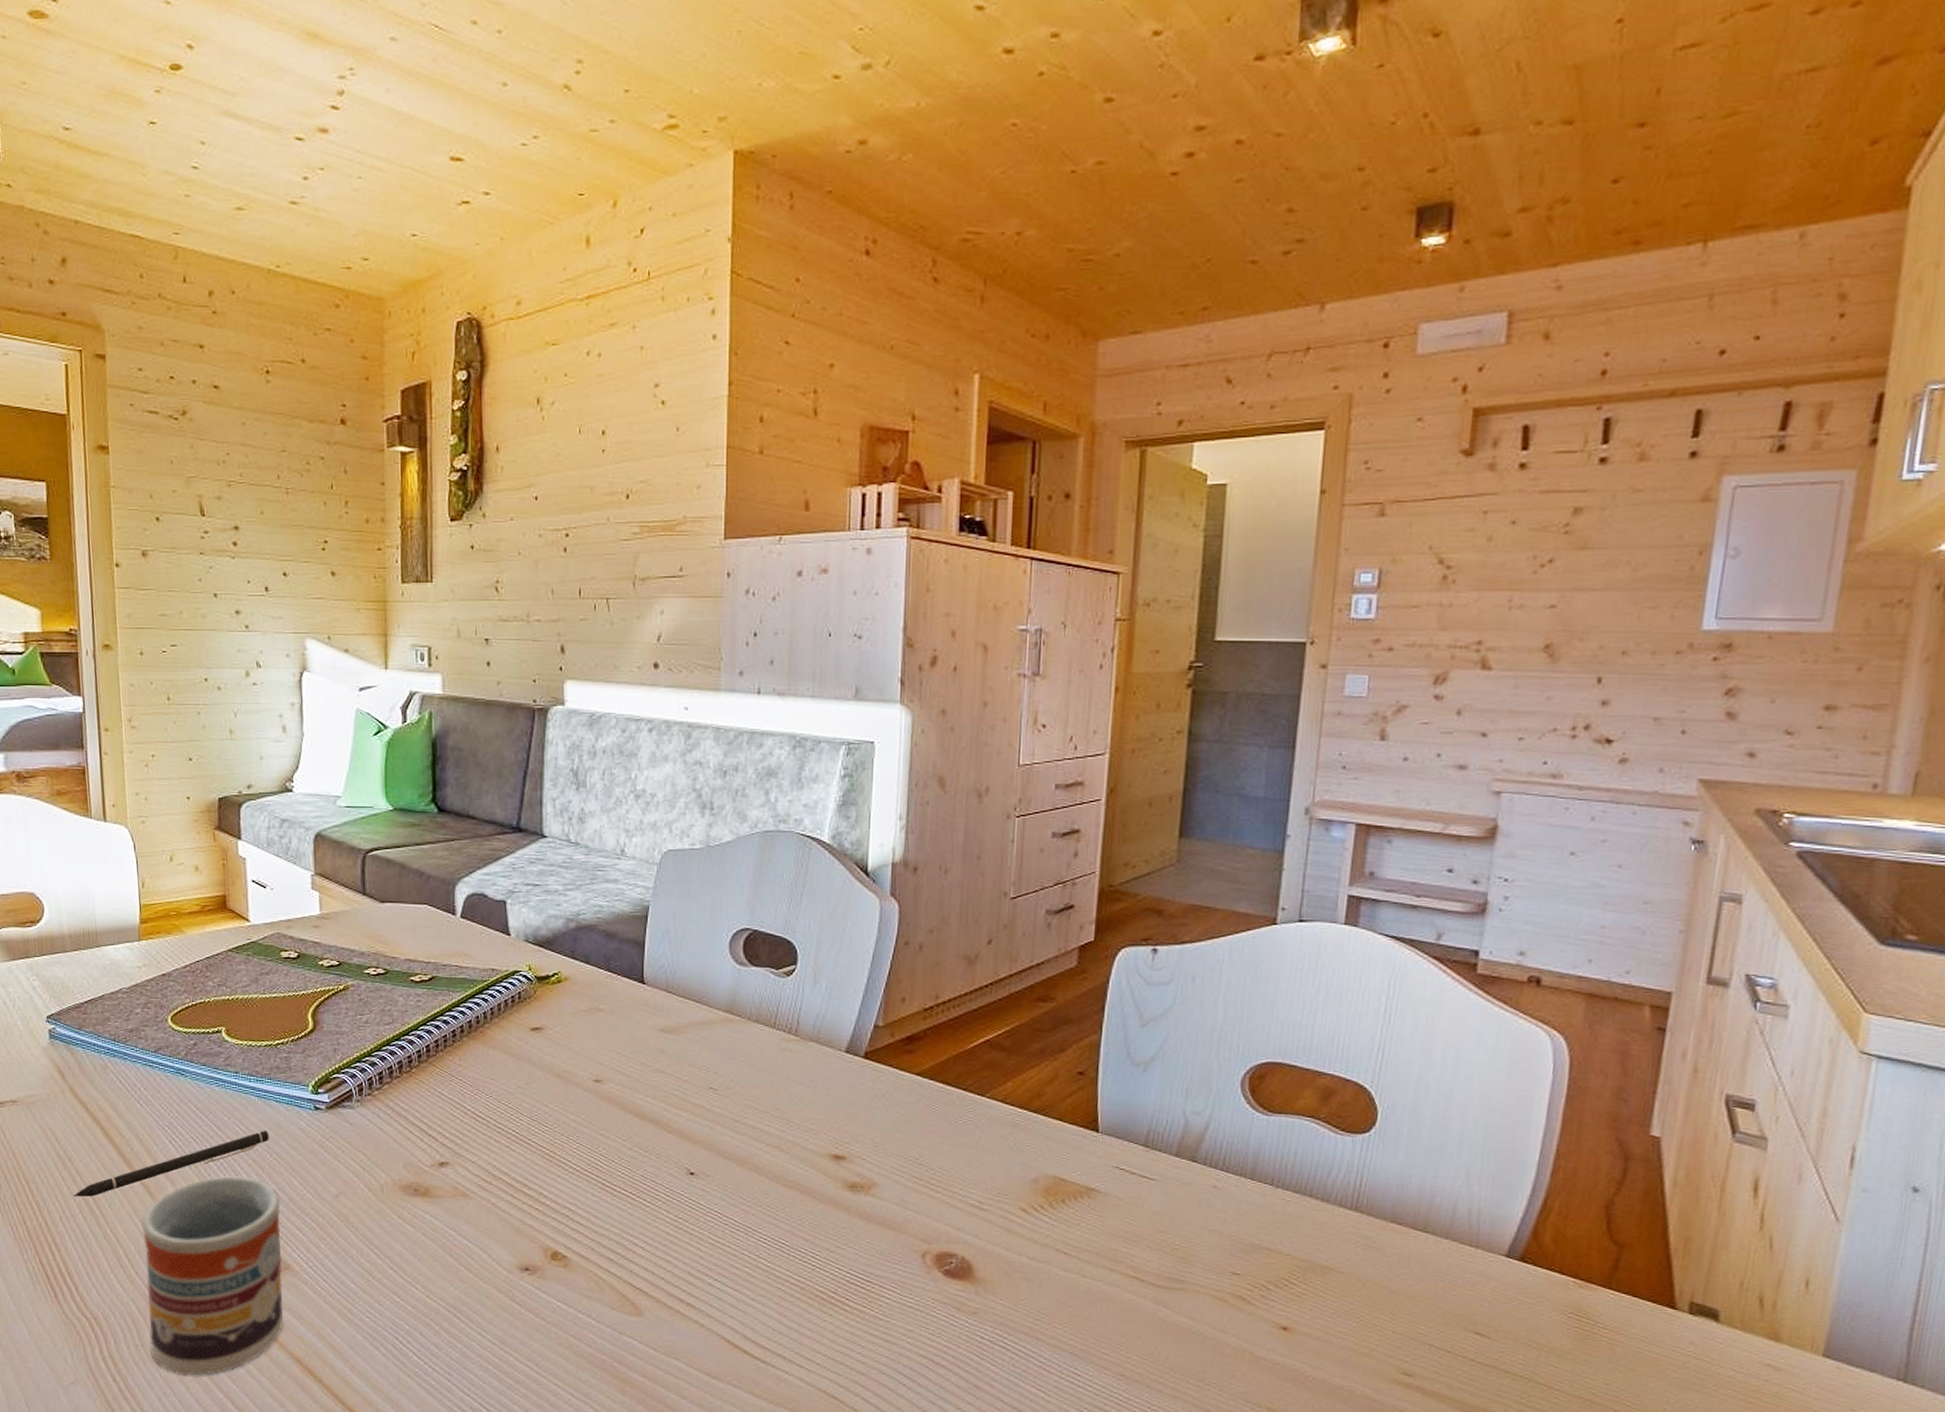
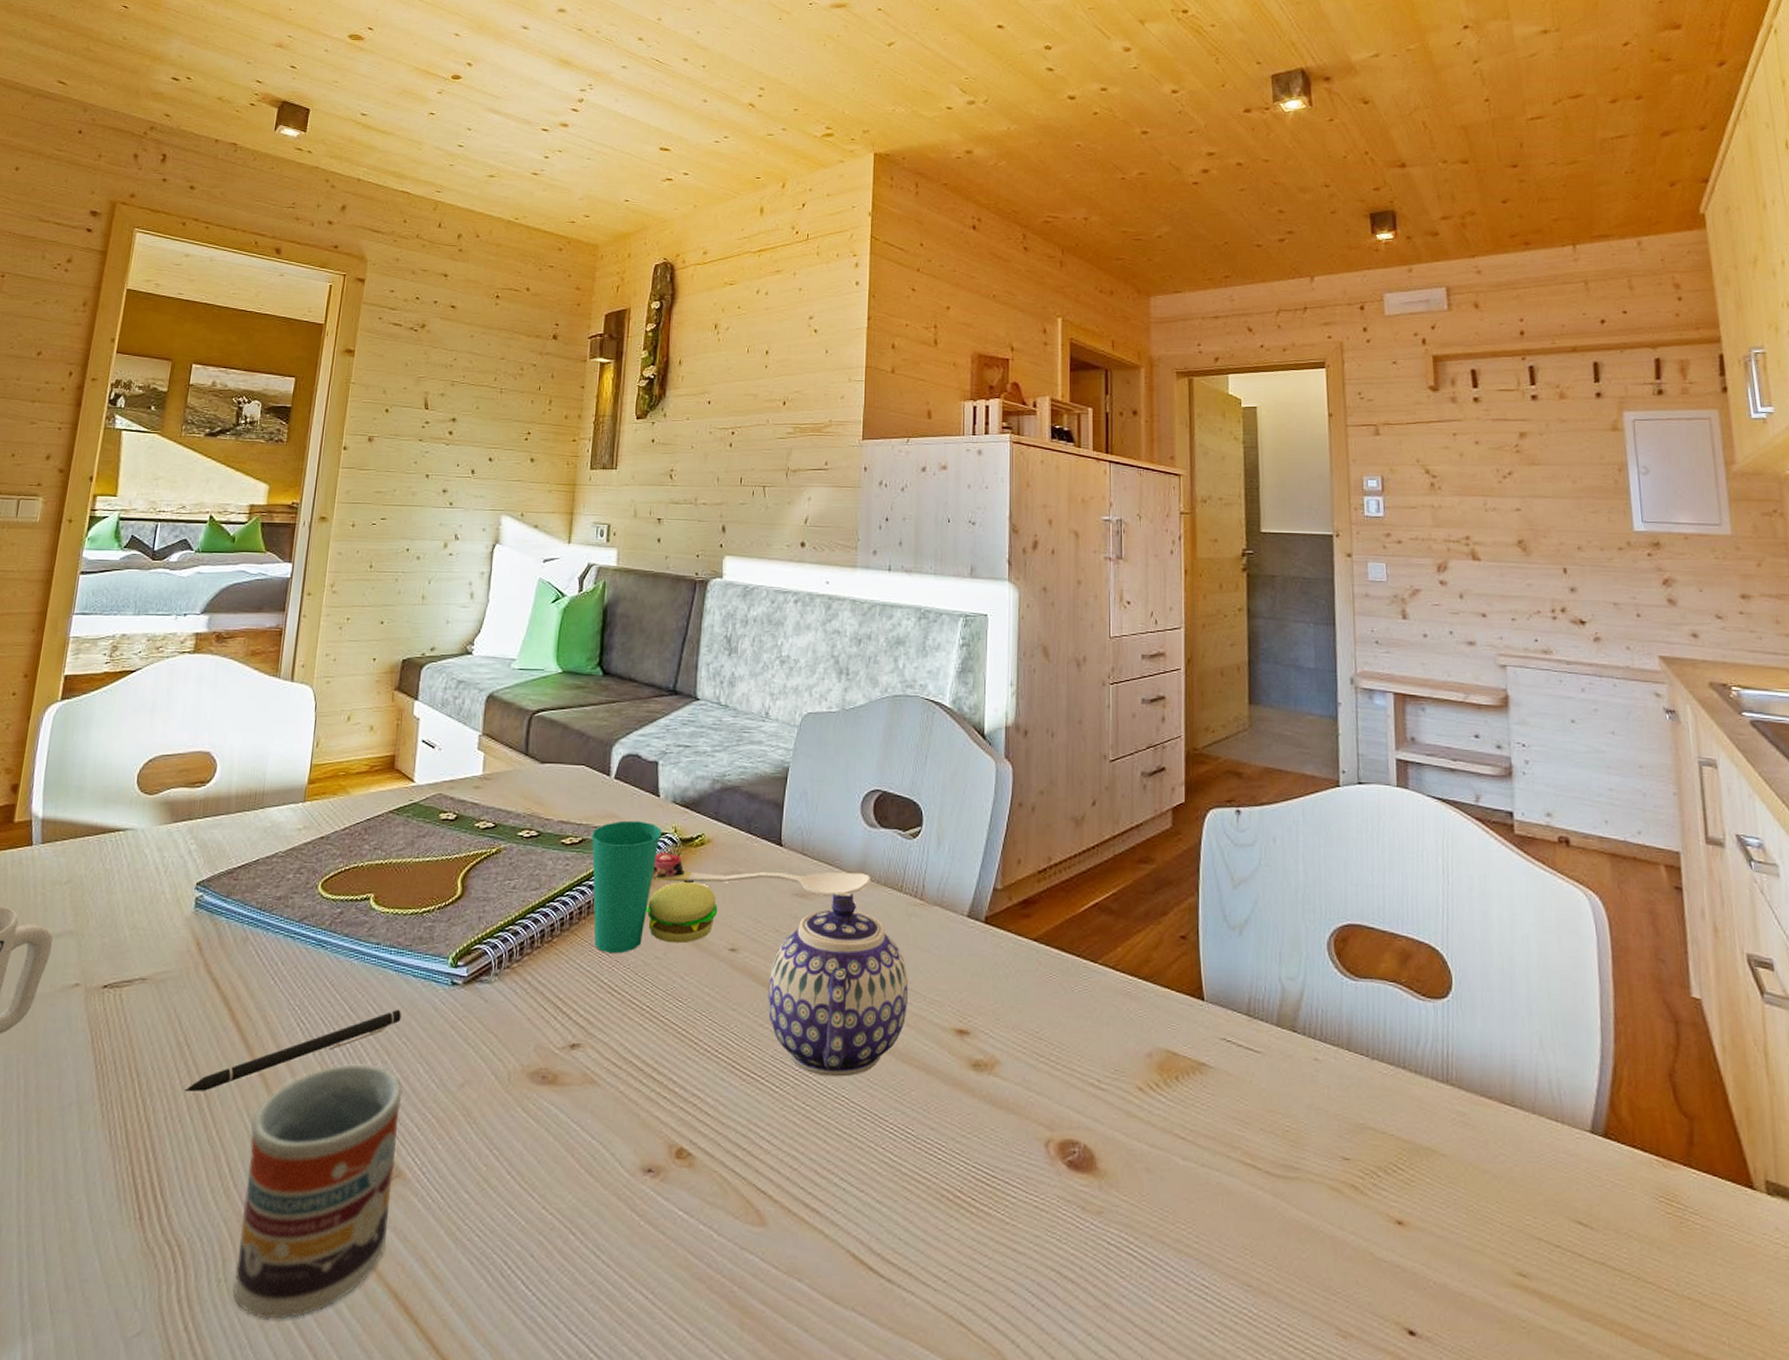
cup: none [441,959,580,1083] -> present [591,820,718,953]
spoon: none [508,990,741,1032] -> present [652,853,870,896]
teapot: none [635,1027,783,1195] -> present [767,892,909,1077]

